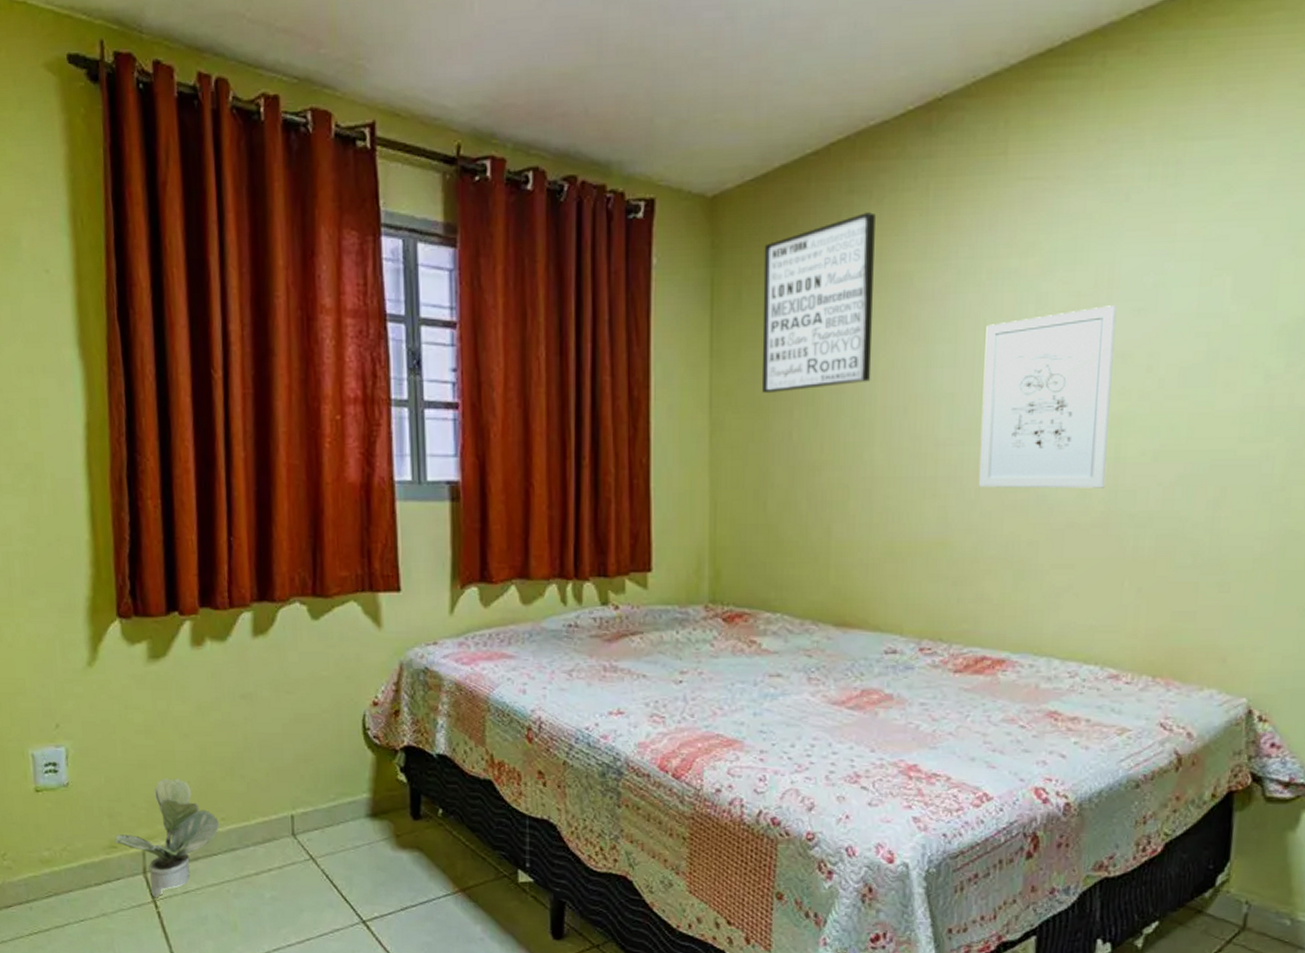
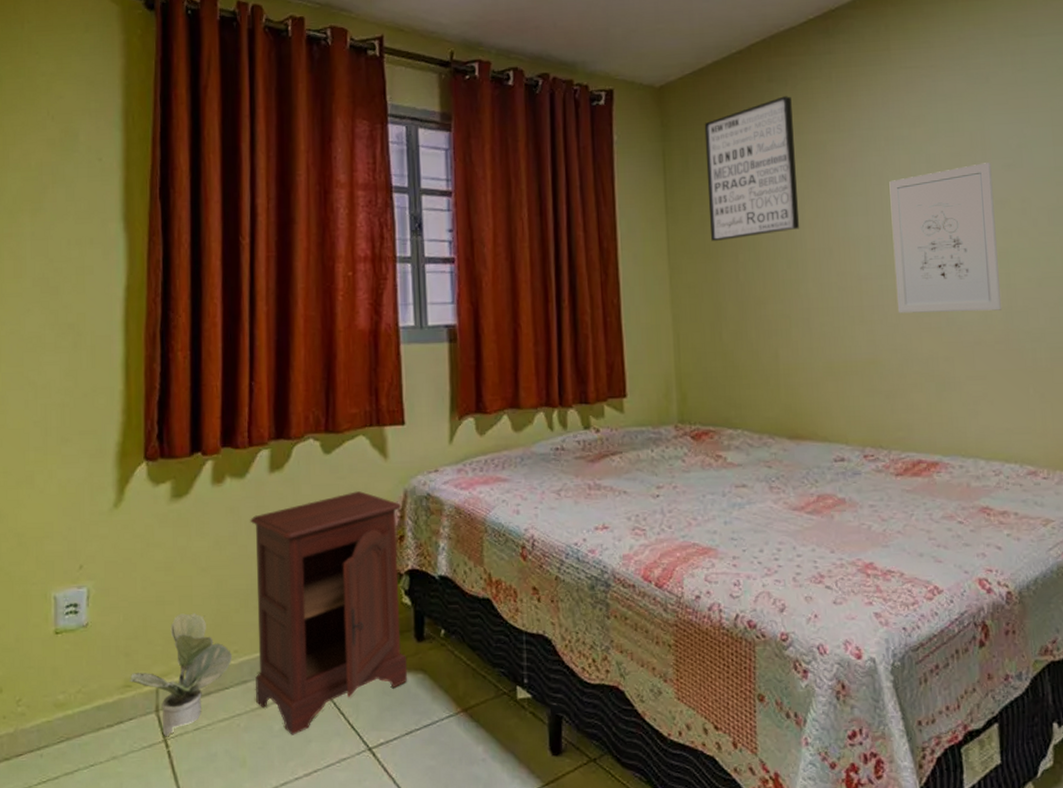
nightstand: none [233,660,403,904] -> present [250,490,408,735]

